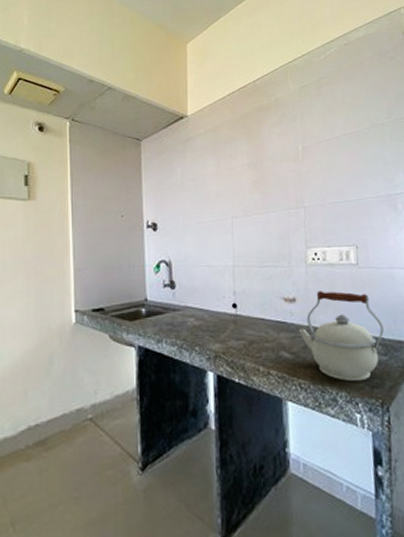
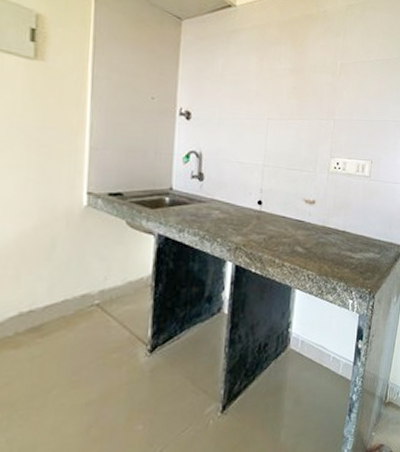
kettle: present [299,291,385,382] -> none [314,196,382,274]

